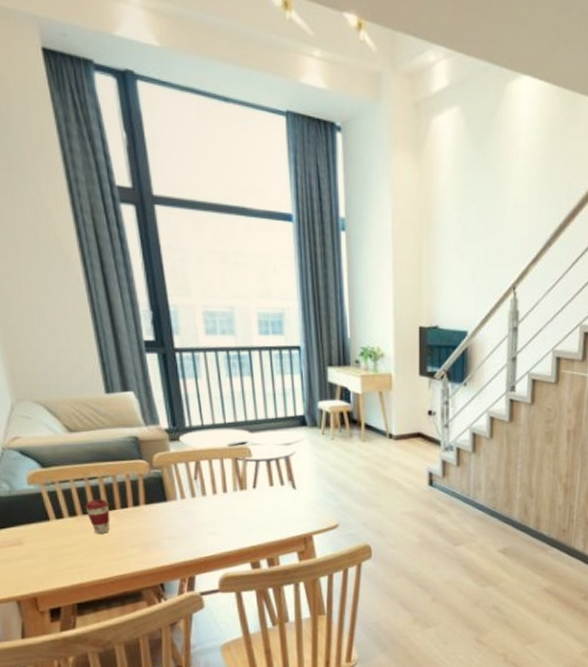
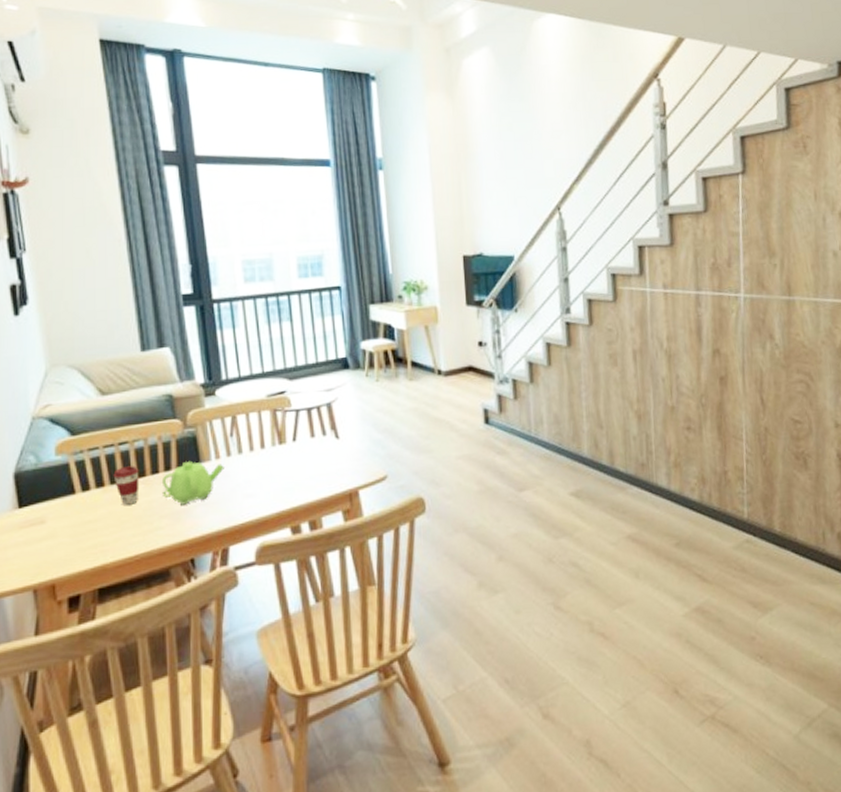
teapot: none [131,498,189,537] -> present [161,460,224,505]

